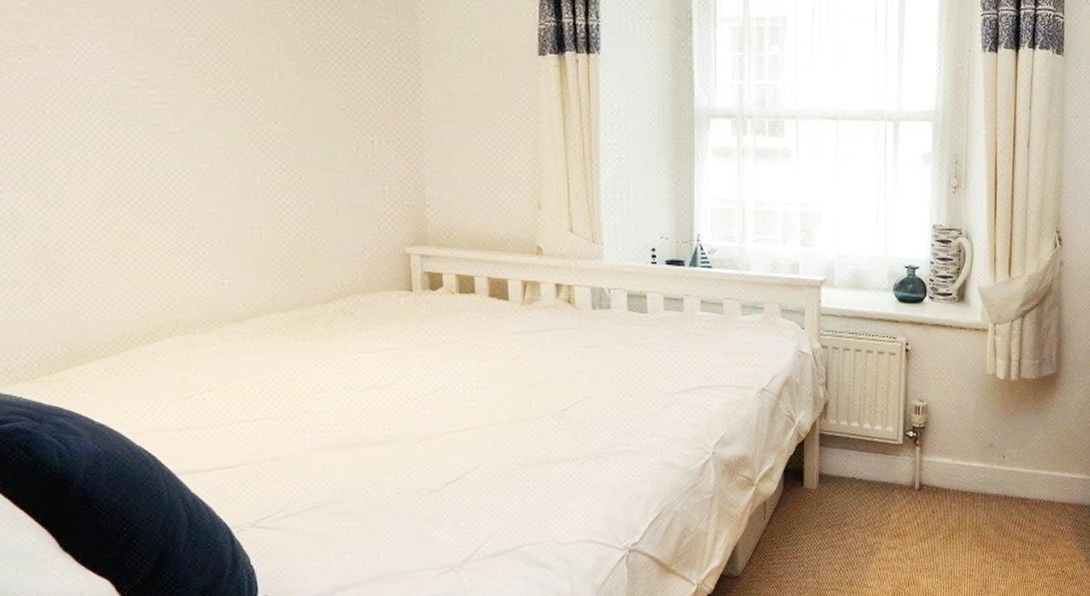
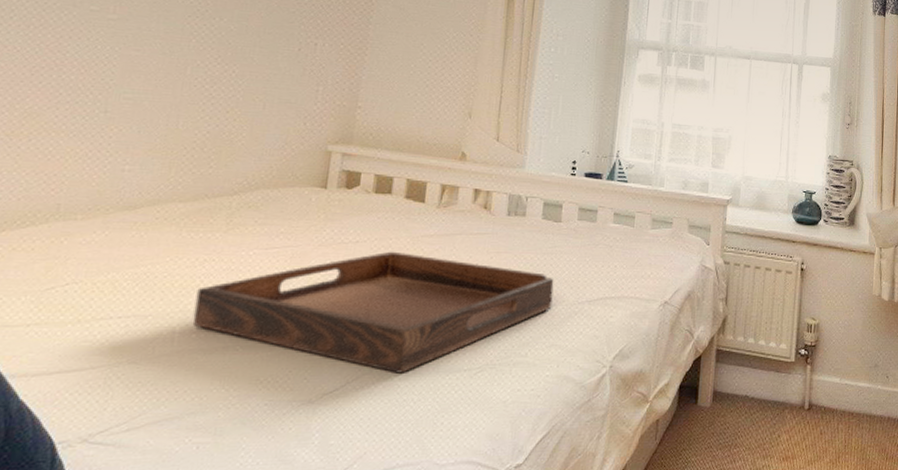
serving tray: none [316,349,648,464] -> present [192,251,554,373]

